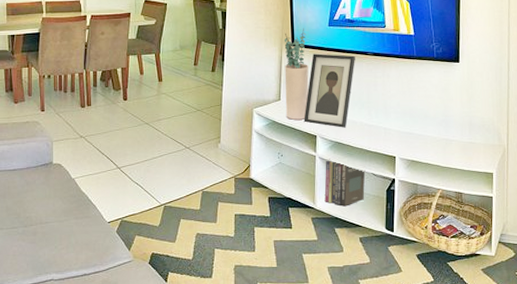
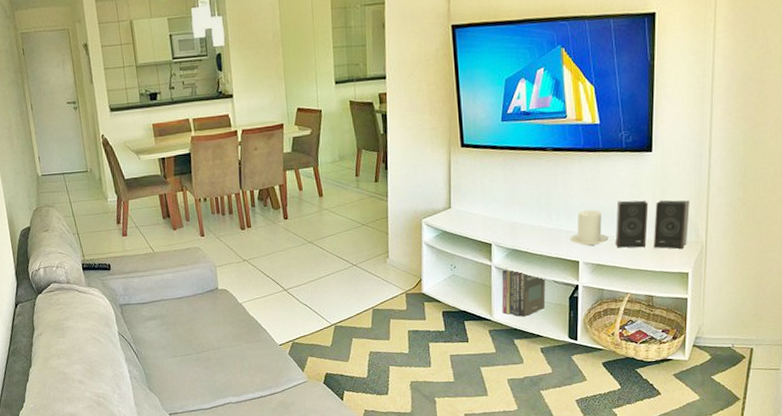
vase: present [284,28,309,120] -> none [452,126,482,229]
picture frame: present [304,54,355,128] -> none [477,152,533,234]
candle: none [387,110,422,143] -> present [570,209,609,246]
speaker: none [428,104,493,151] -> present [615,200,690,250]

